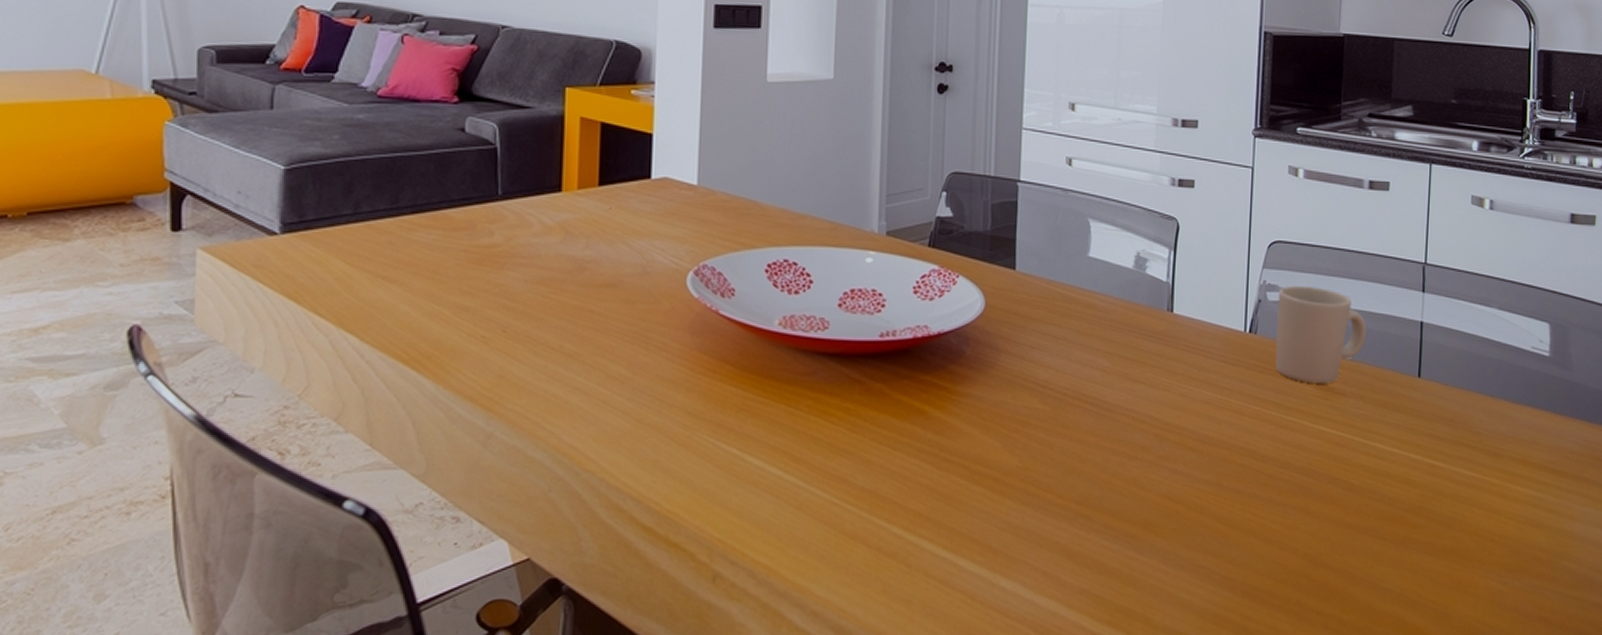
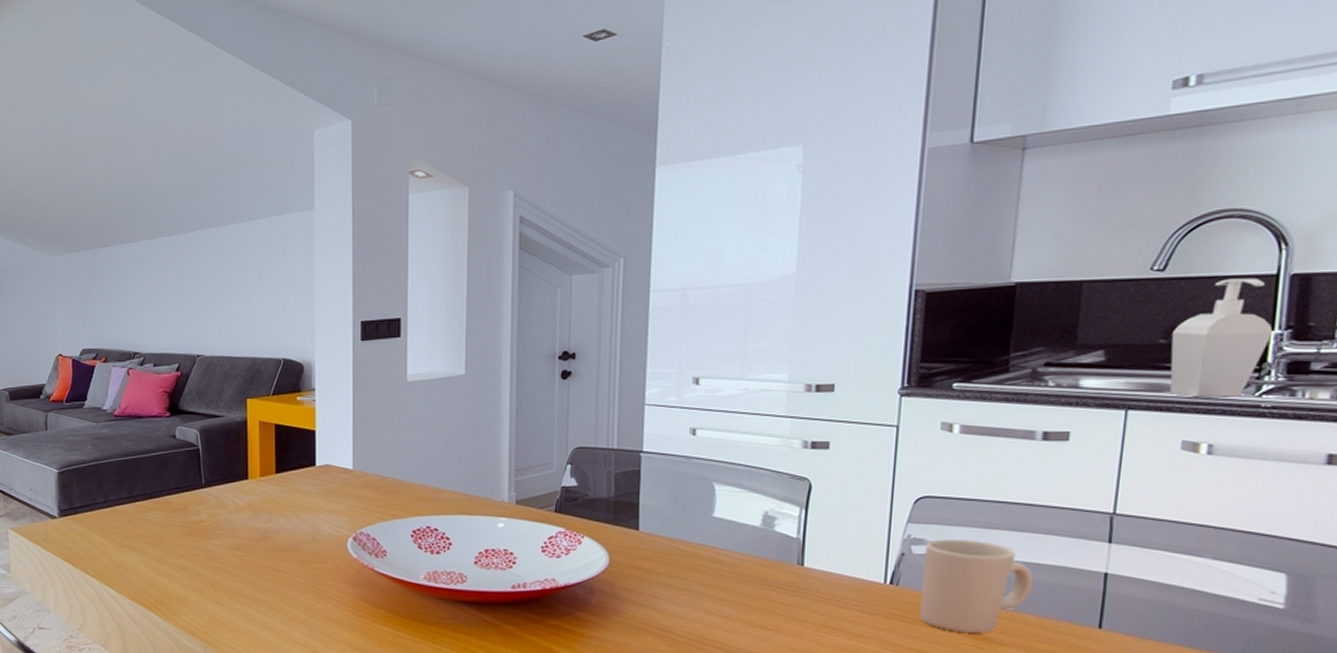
soap bottle: none [1459,49,1529,157] -> present [1170,277,1274,398]

